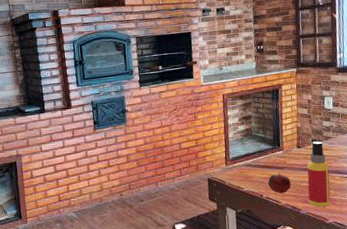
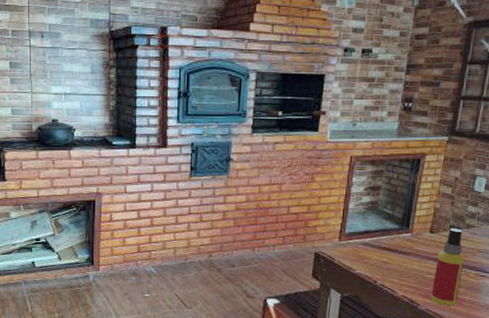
fruit: present [267,173,291,194] -> none [385,258,414,283]

